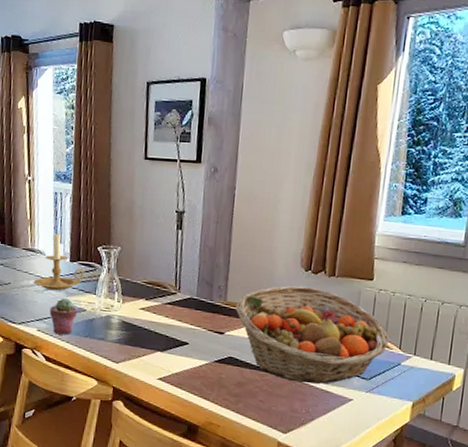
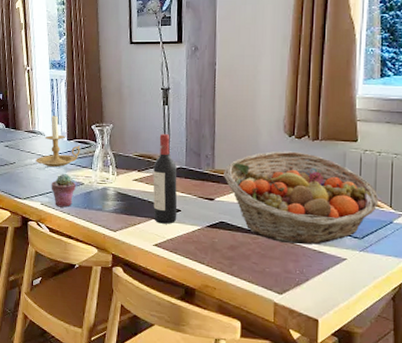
wine bottle: none [159,260,187,358] -> present [153,133,178,224]

